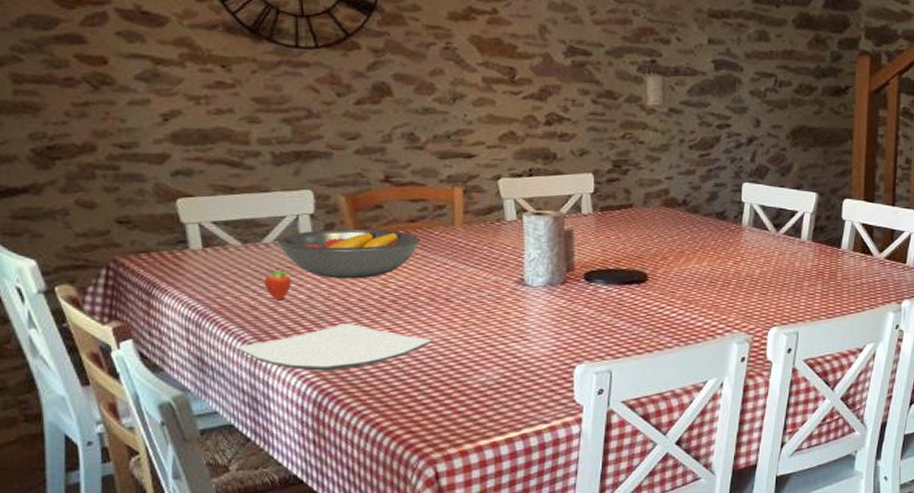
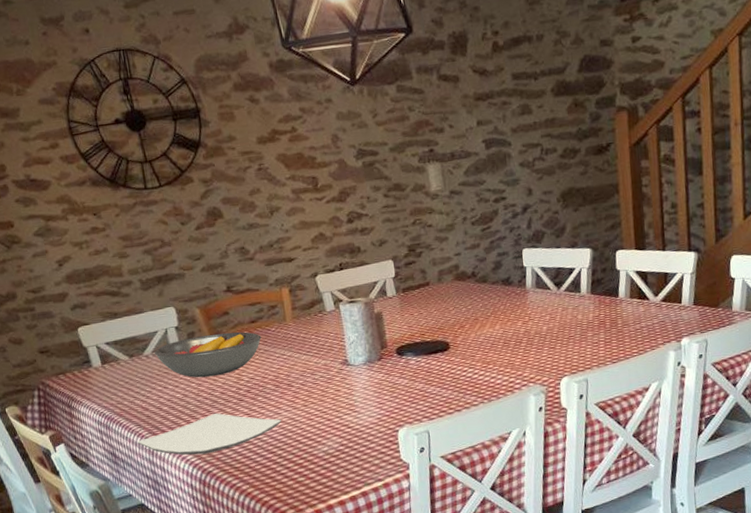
fruit: present [264,268,291,301] -> none [149,374,170,401]

